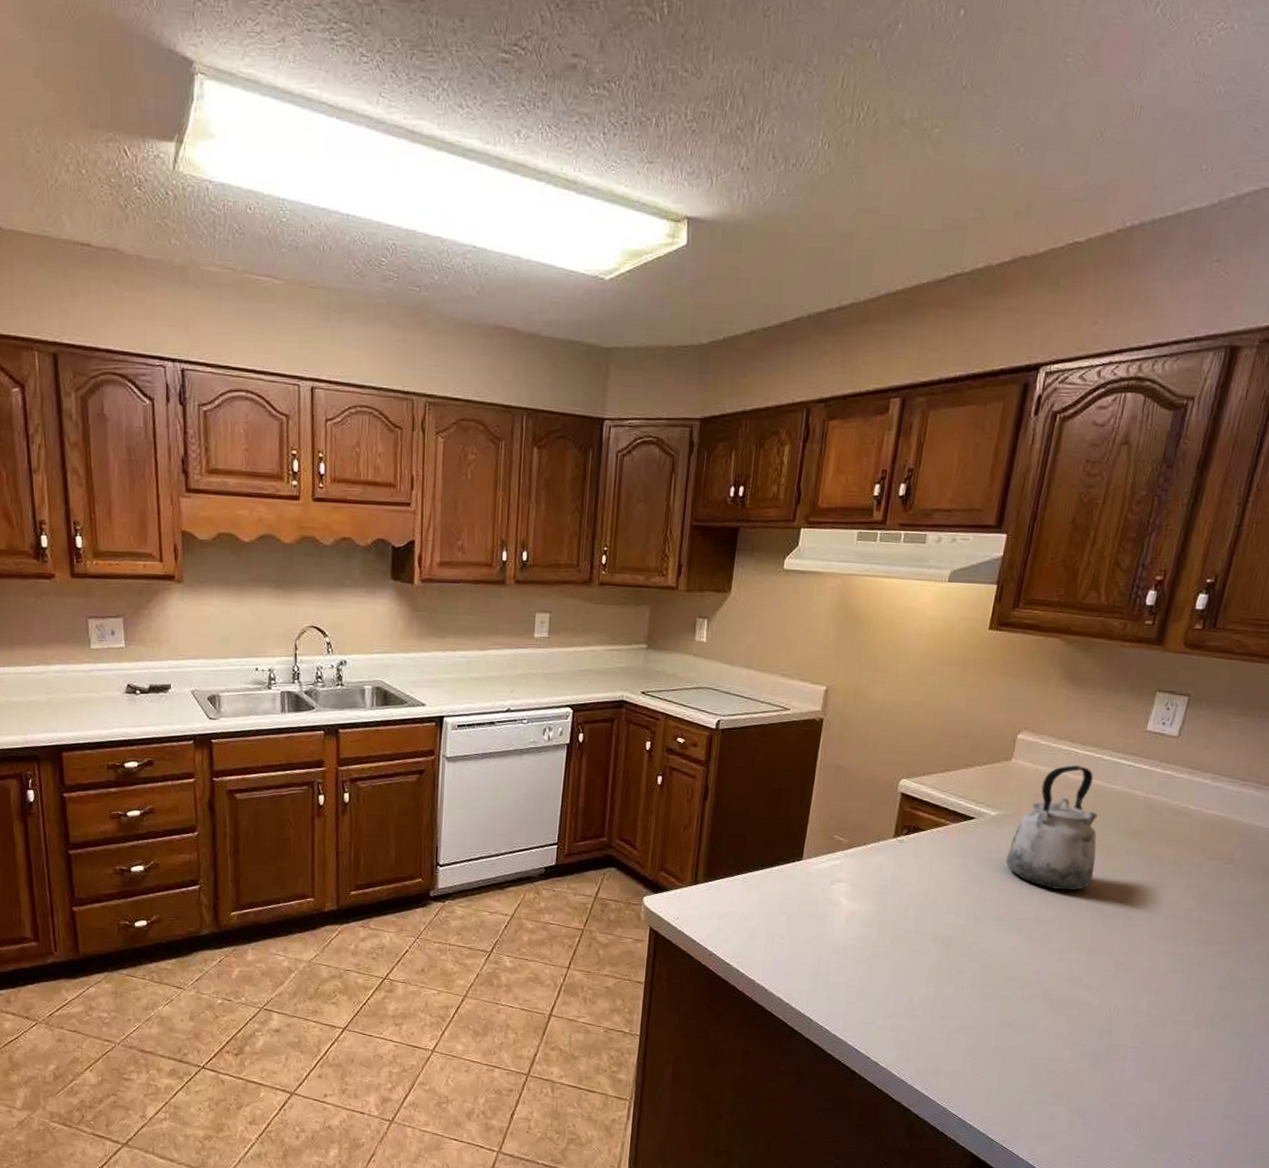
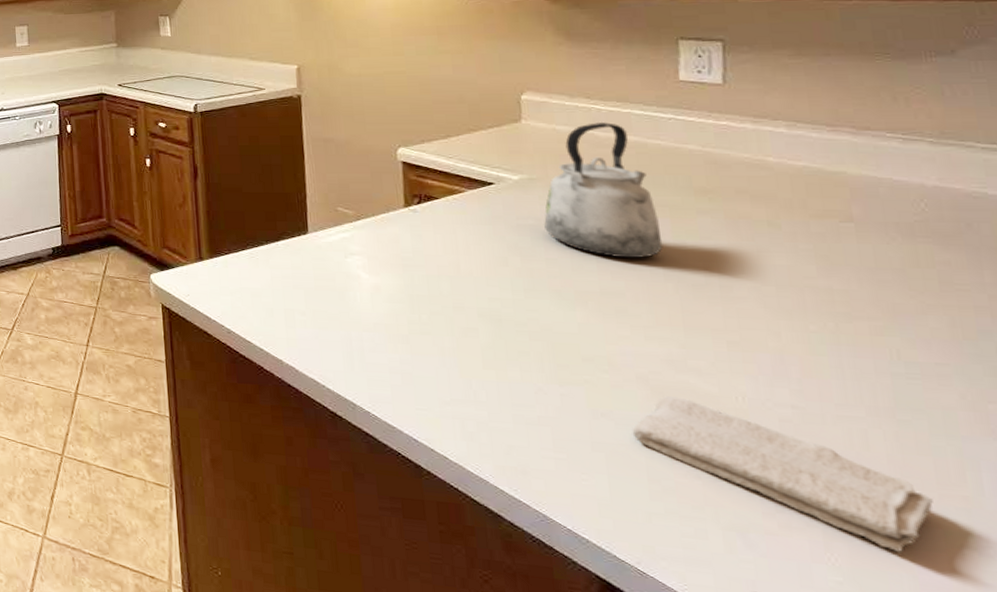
washcloth: none [1026,1008,1216,1122] -> present [632,396,933,554]

